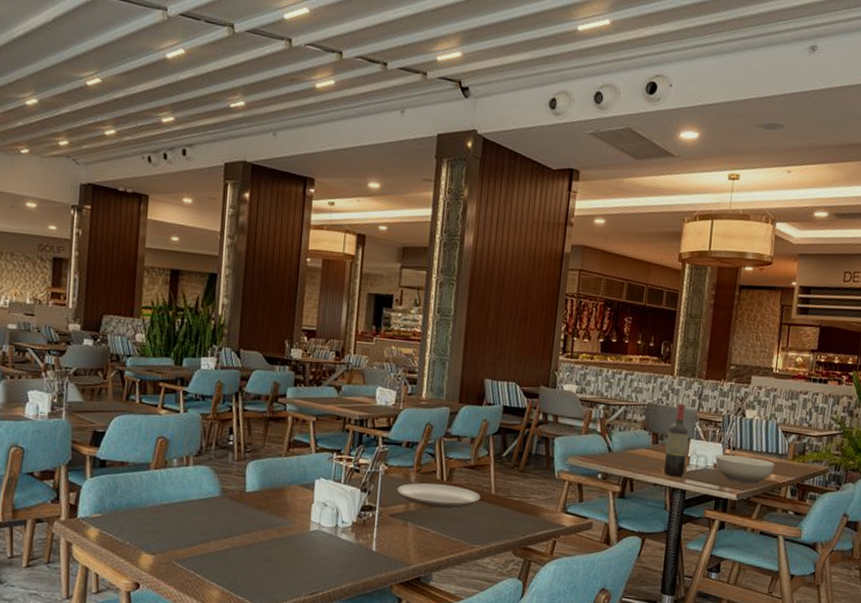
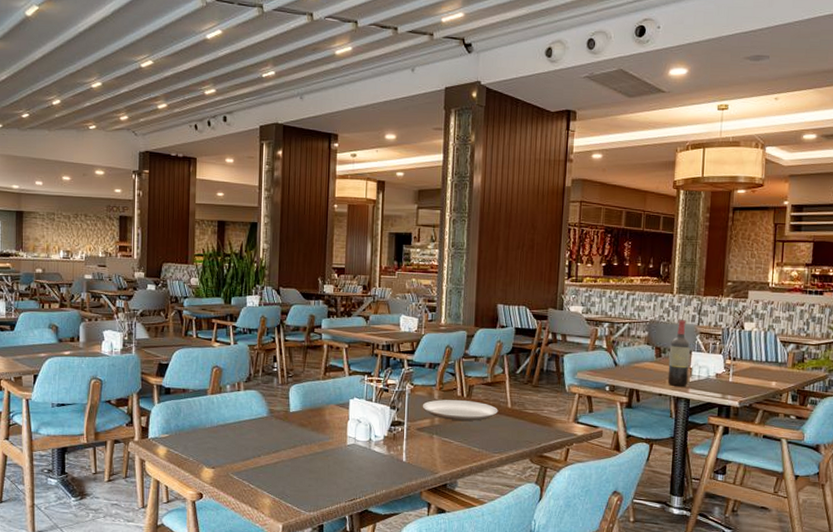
bowl: present [714,454,775,484] -> none [716,364,775,392]

